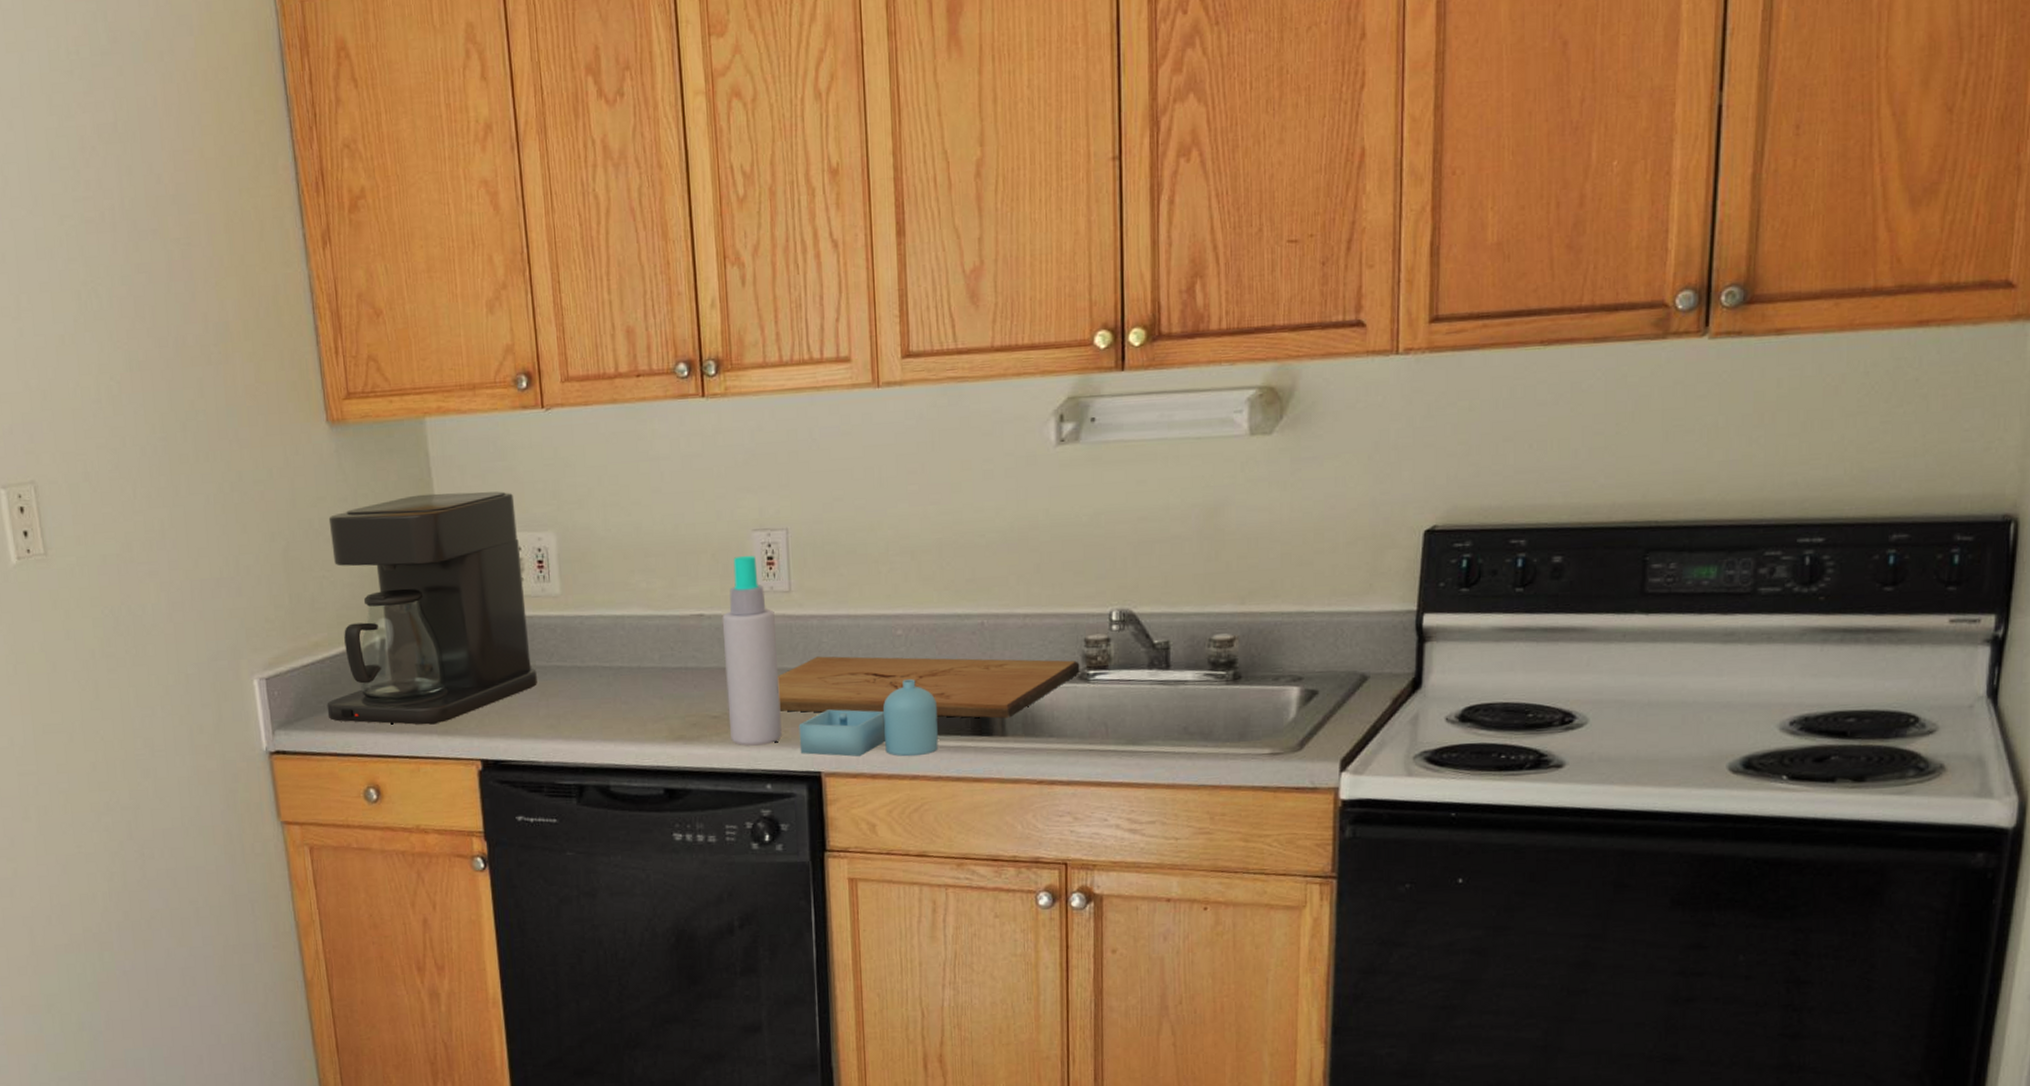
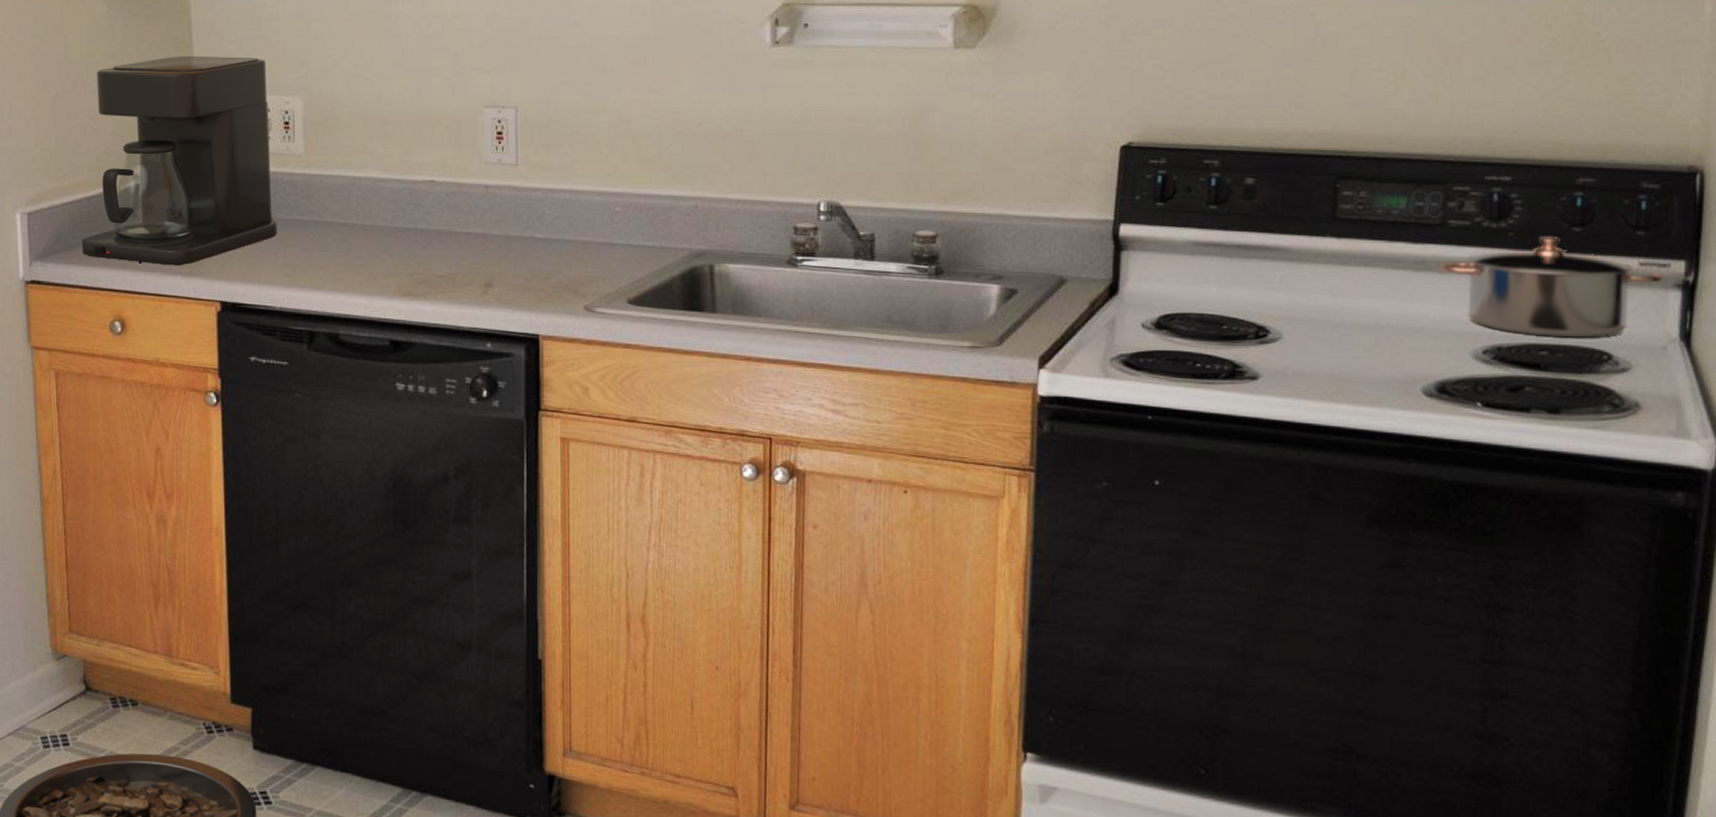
spray bottle: present [722,555,782,746] -> none [452,129,503,306]
cutting board: present [778,656,1080,719] -> none [502,226,789,297]
soap dispenser: present [798,679,938,757] -> none [519,253,651,326]
cooking pot: none [1747,597,1972,703] -> present [1438,236,1663,338]

